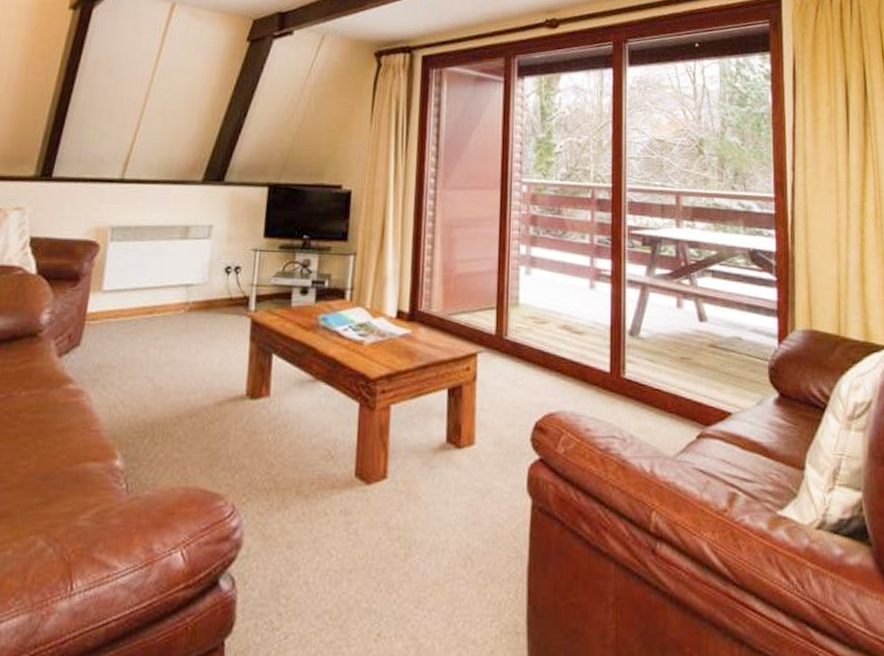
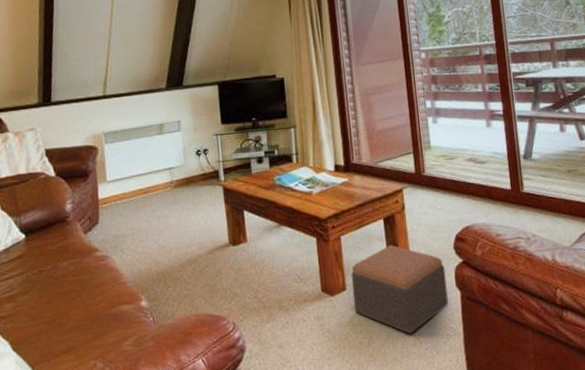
footstool: none [393,425,516,550] -> present [351,245,449,334]

